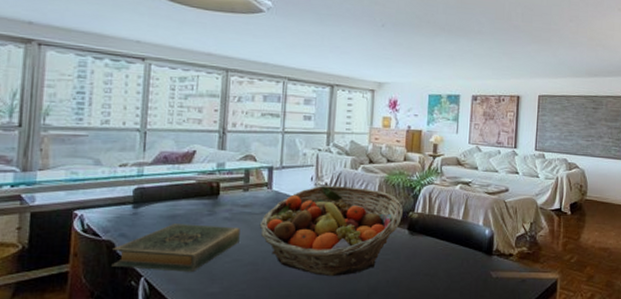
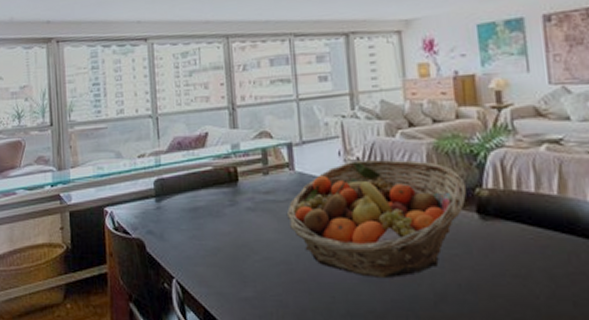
hardback book: present [111,224,240,272] -> none [143,217,267,273]

